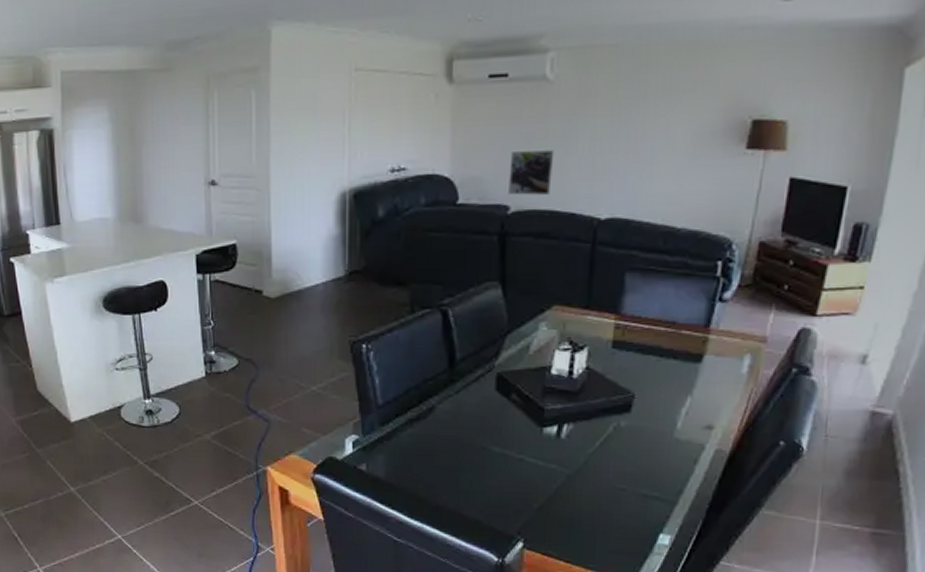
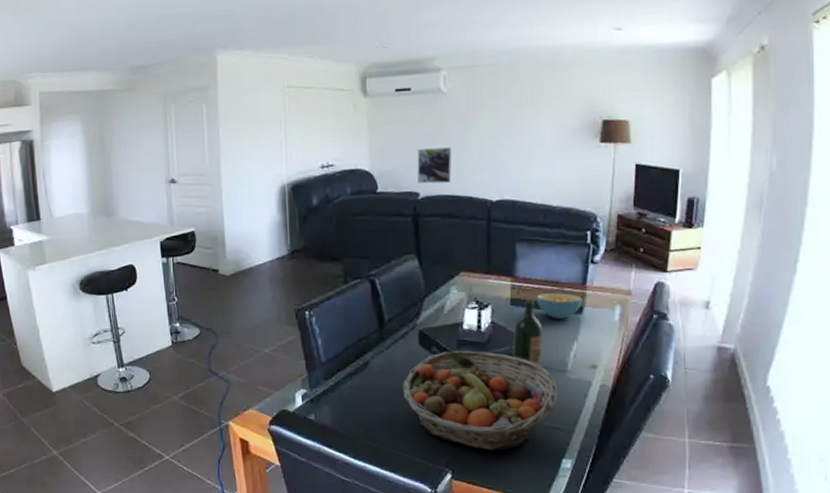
fruit basket: none [472,399,662,520] -> present [402,350,559,451]
wine bottle: none [609,339,650,426] -> present [512,297,543,369]
cereal bowl: none [645,336,704,368] -> present [536,293,583,319]

